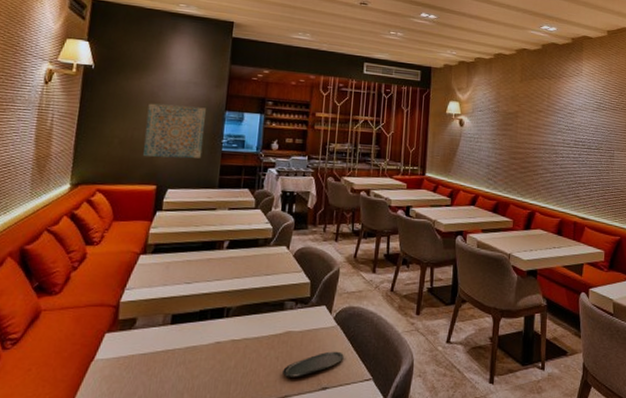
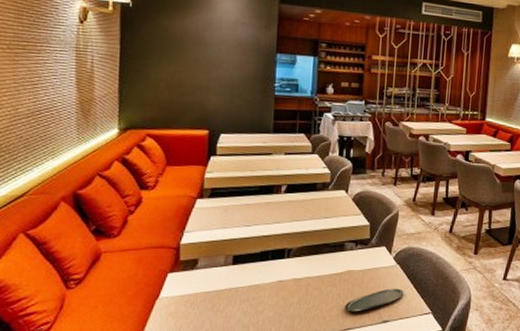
wall art: present [143,103,206,159] -> none [192,44,256,103]

